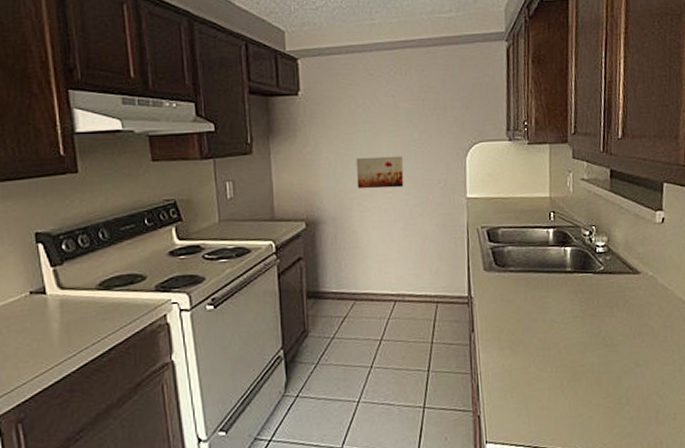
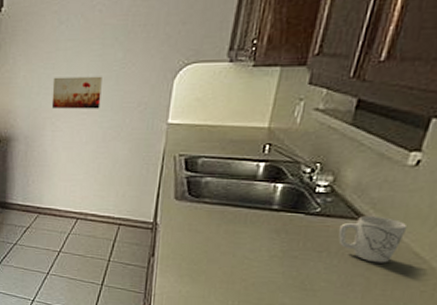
mug: none [620,269,669,312] -> present [338,216,408,263]

